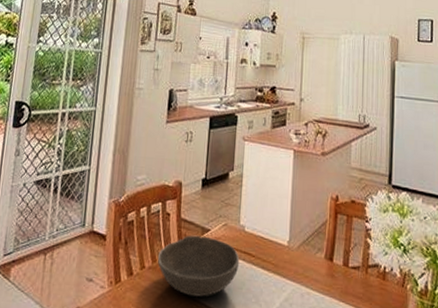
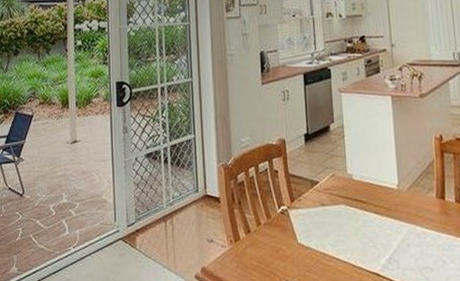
bowl: present [157,235,240,297] -> none [271,188,352,246]

